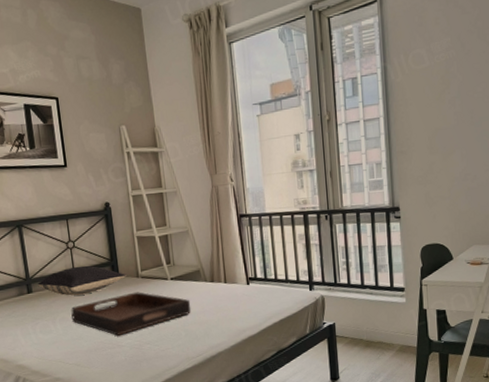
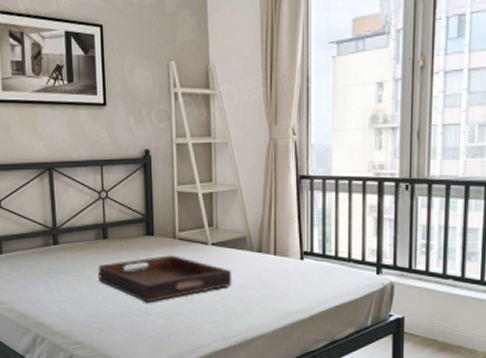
pillow: present [38,265,127,296] -> none [65,219,162,252]

